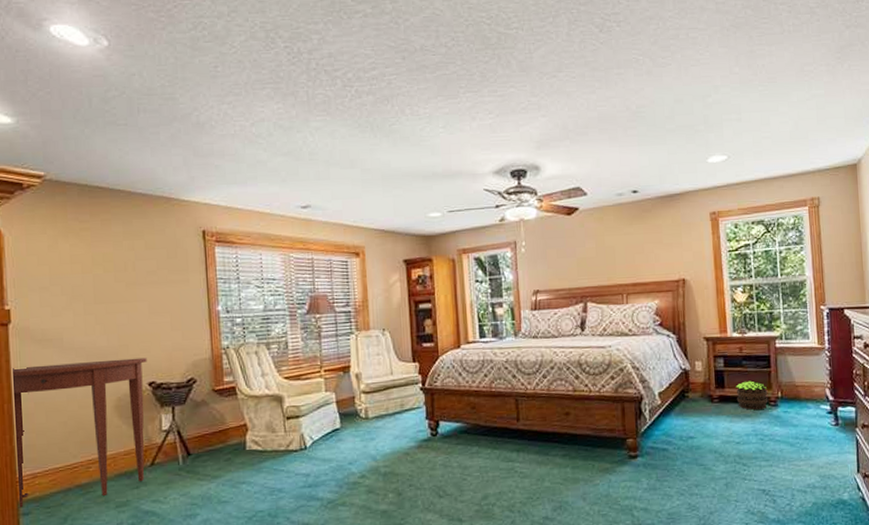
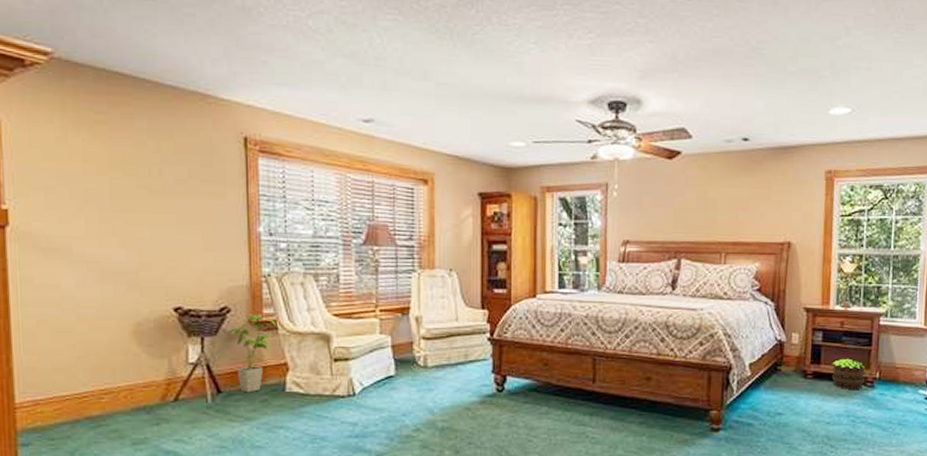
console table: present [13,357,147,508] -> none [11,277,173,438]
house plant: none [195,382,235,454] -> present [228,314,276,393]

